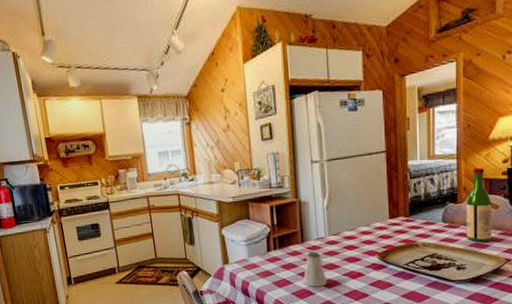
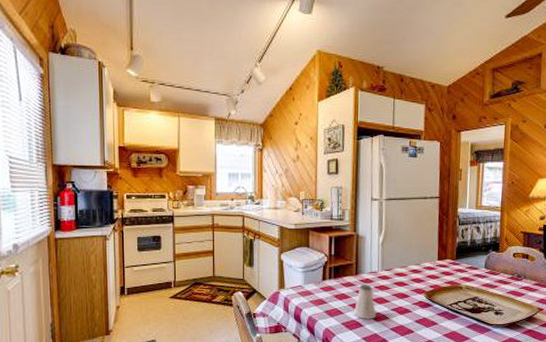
wine bottle: present [466,167,493,243] -> none [505,221,529,291]

